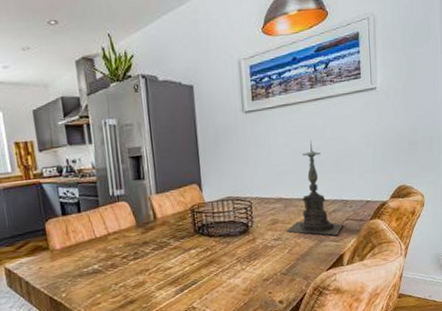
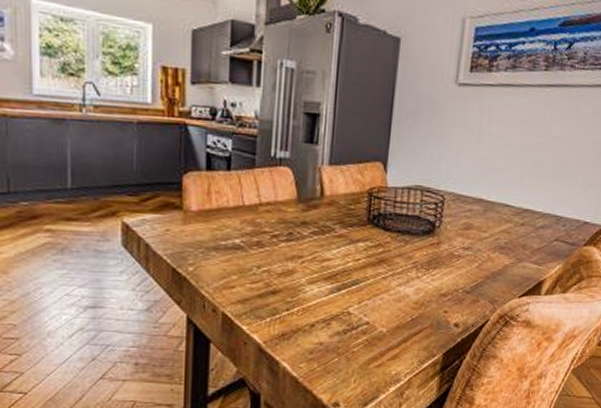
candle holder: present [286,139,343,236] -> none [480,134,550,256]

